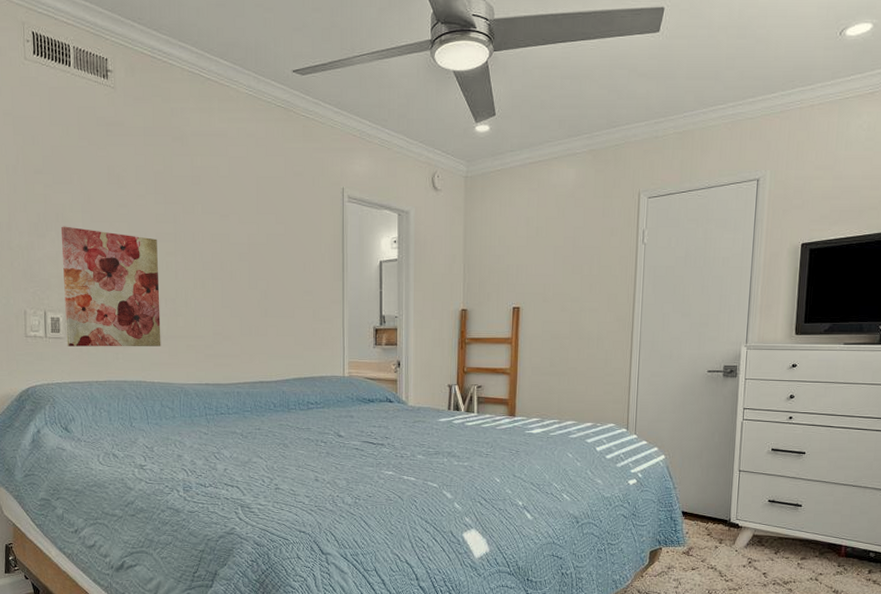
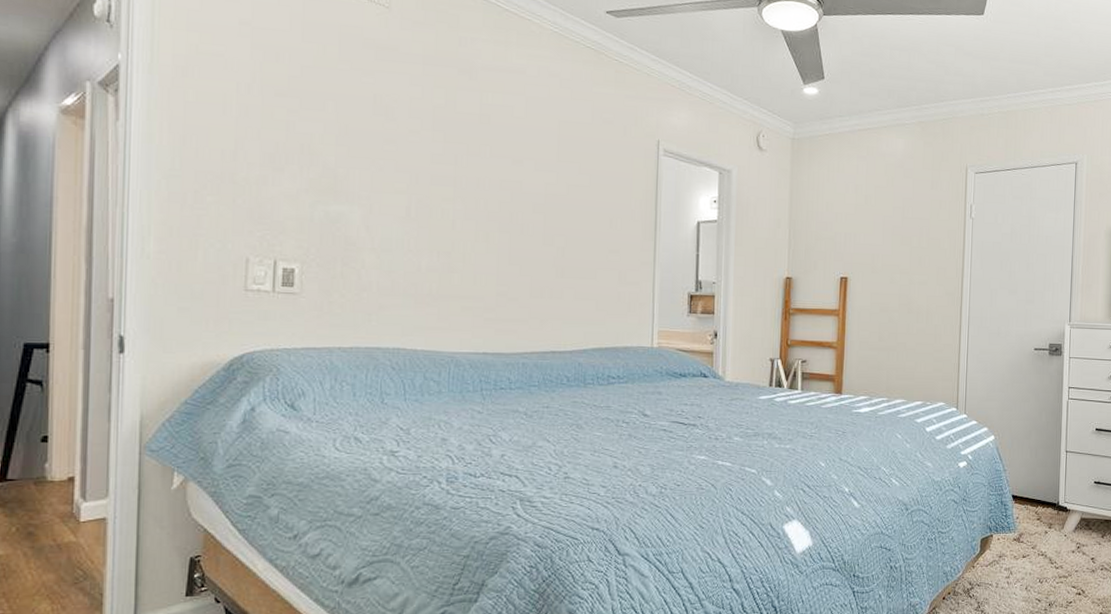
wall art: present [60,226,161,347] -> none [302,159,432,308]

